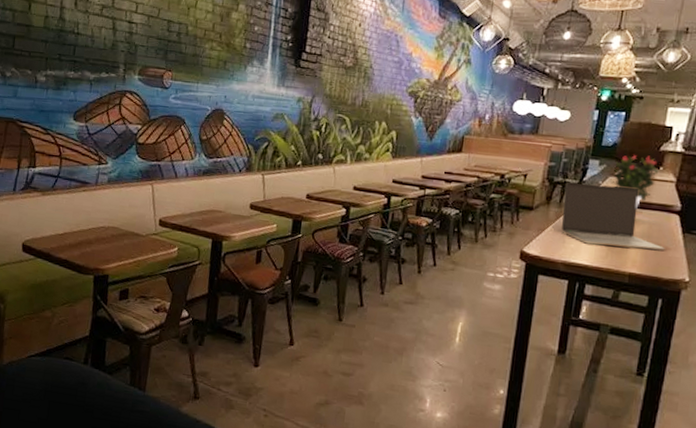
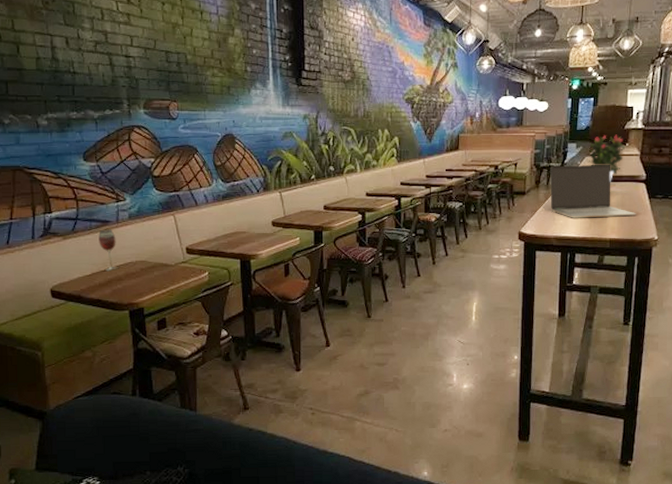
wineglass: none [75,190,93,234] -> present [98,229,119,272]

